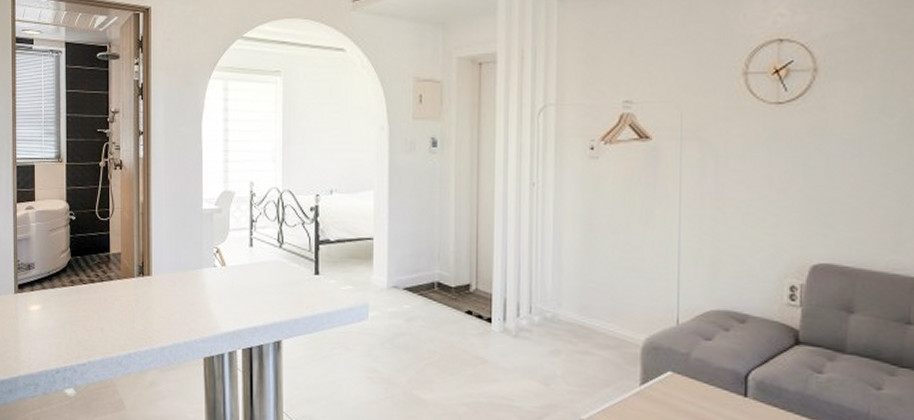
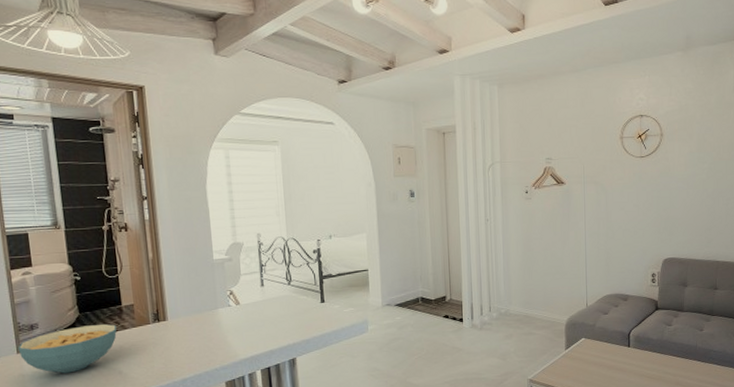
cereal bowl: none [15,271,103,322] -> present [18,324,117,374]

